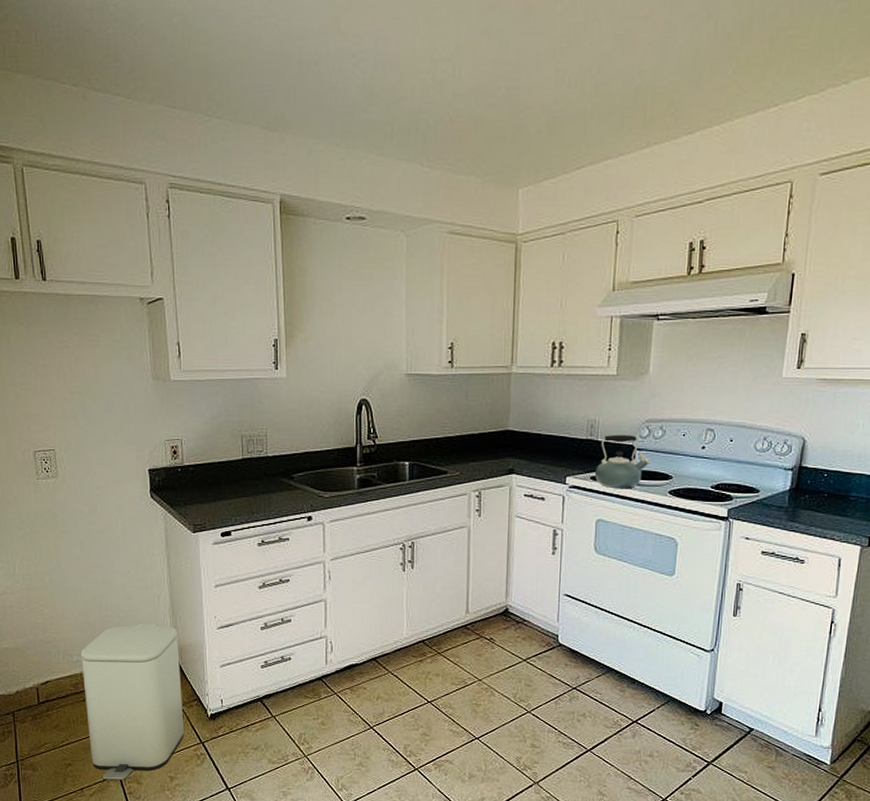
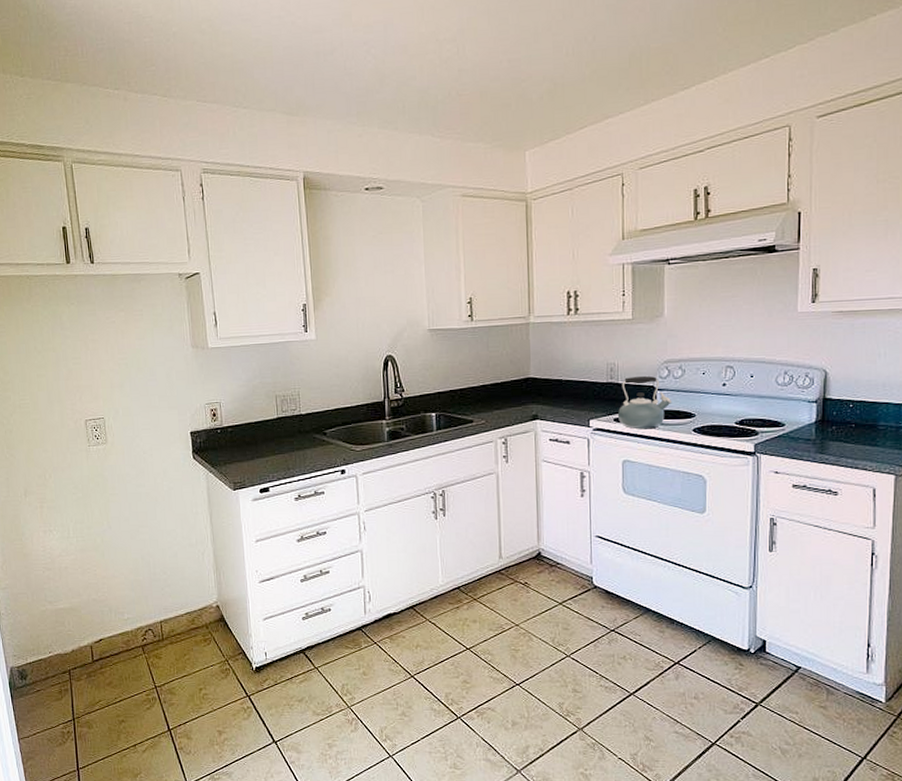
pedal bin: present [80,623,185,781] -> none [131,579,231,736]

